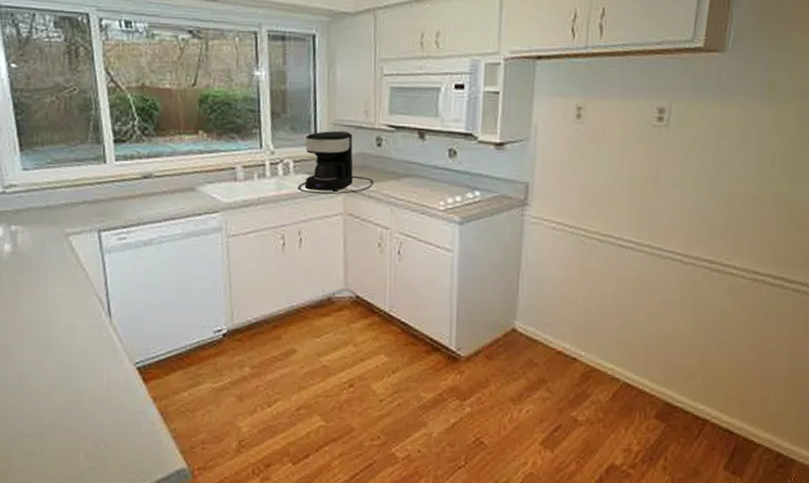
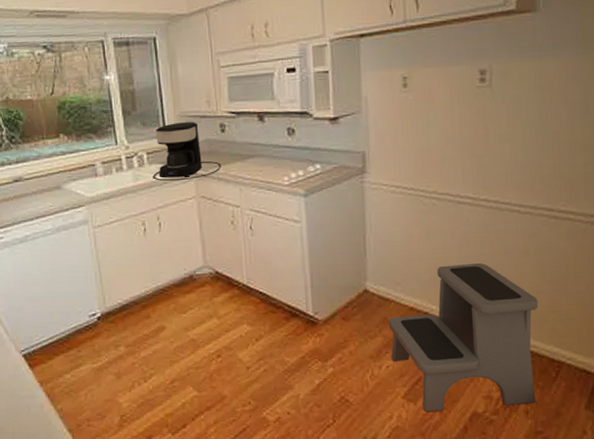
step stool: none [533,310,690,461] -> present [388,262,538,413]

